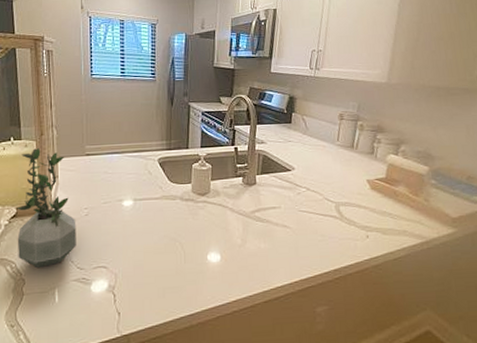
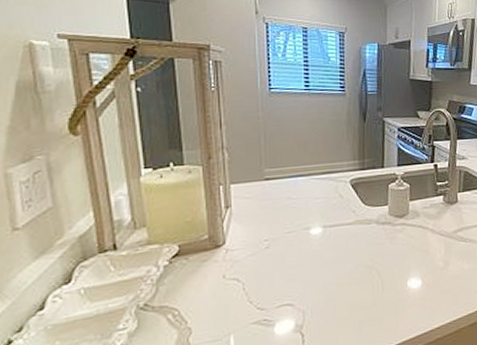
potted plant: present [16,147,76,269] -> none [179,173,255,314]

